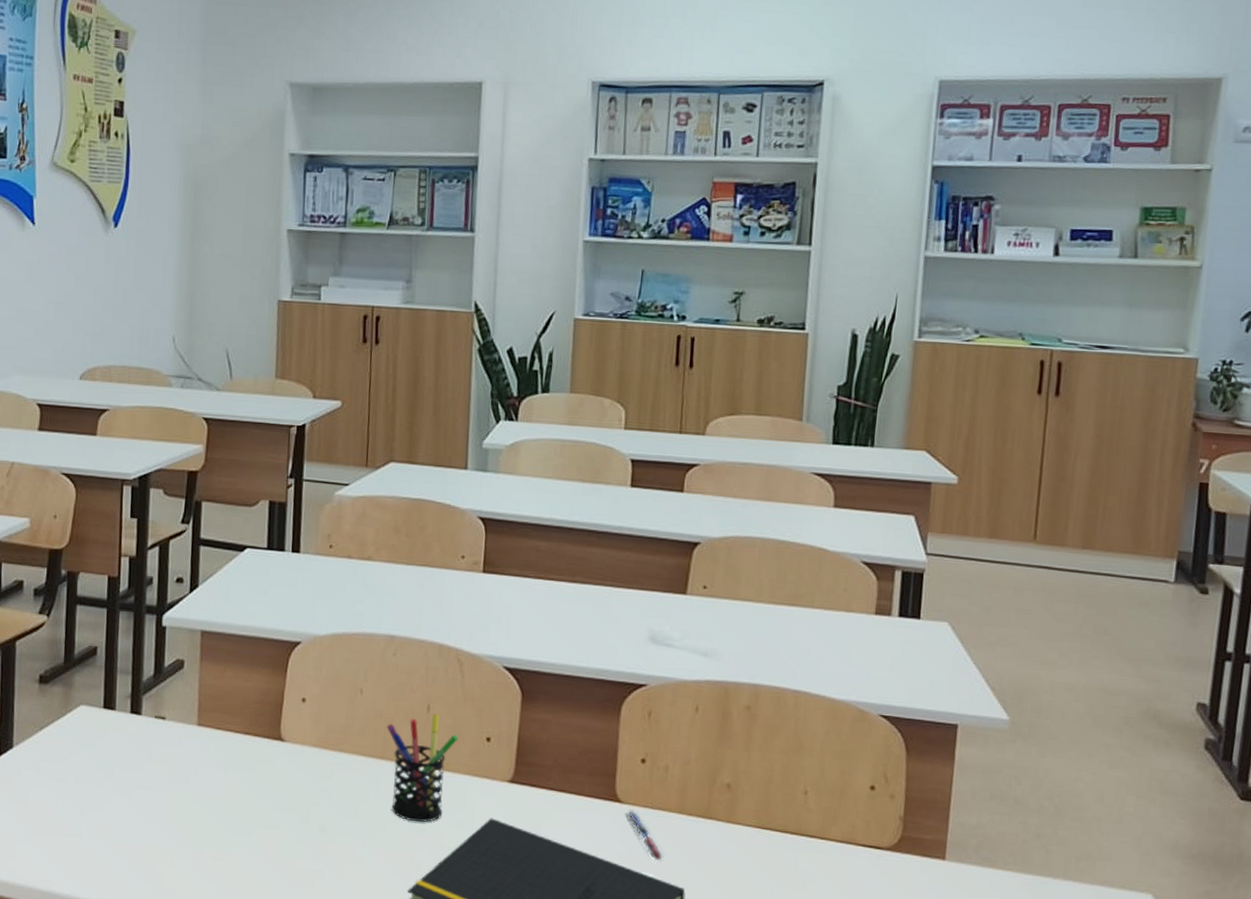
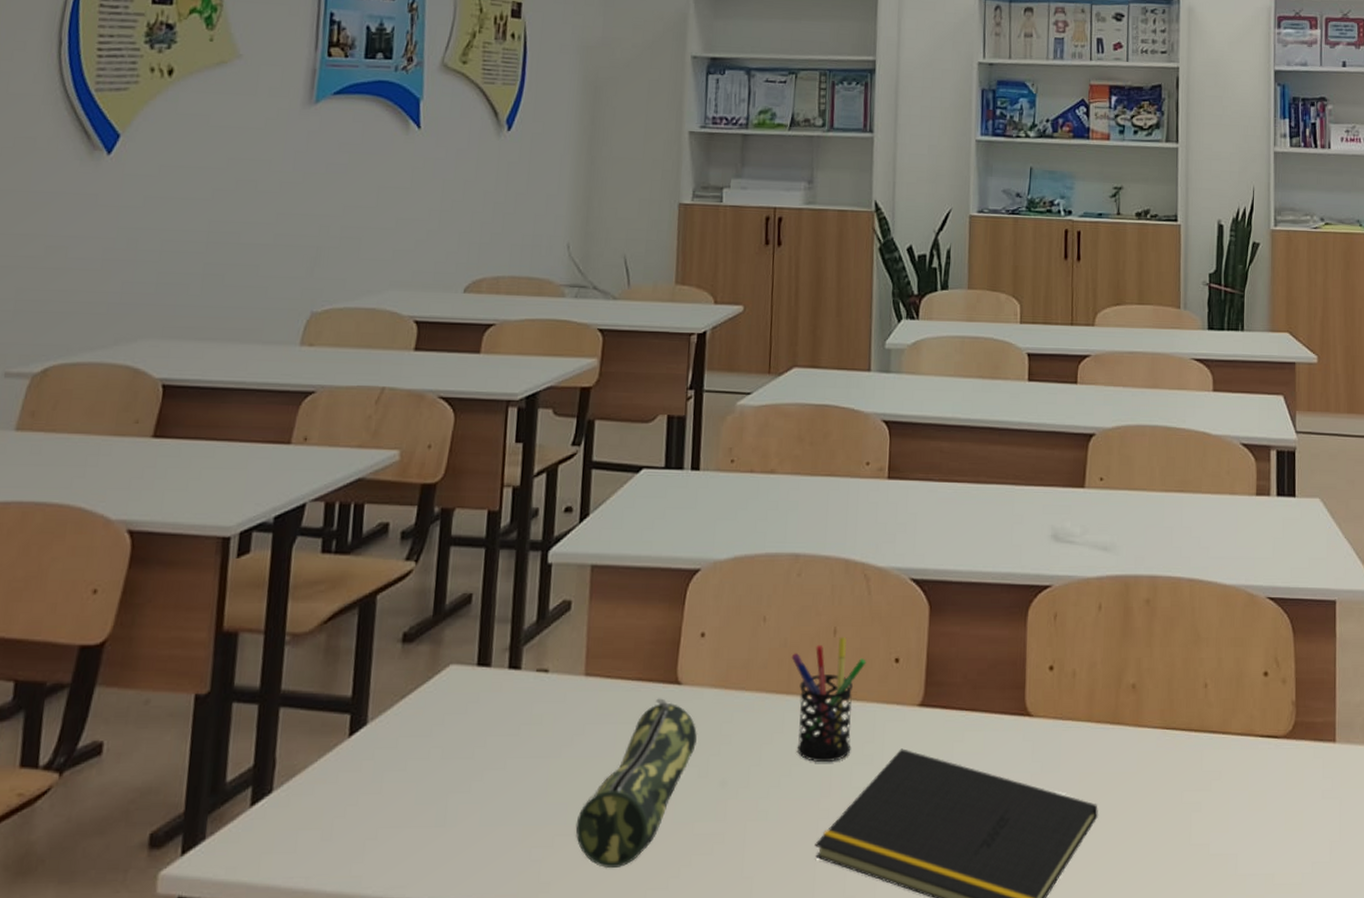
pencil case: none [192,751,299,889] -> present [575,698,698,869]
pen: present [626,810,664,861] -> none [1036,723,1076,777]

